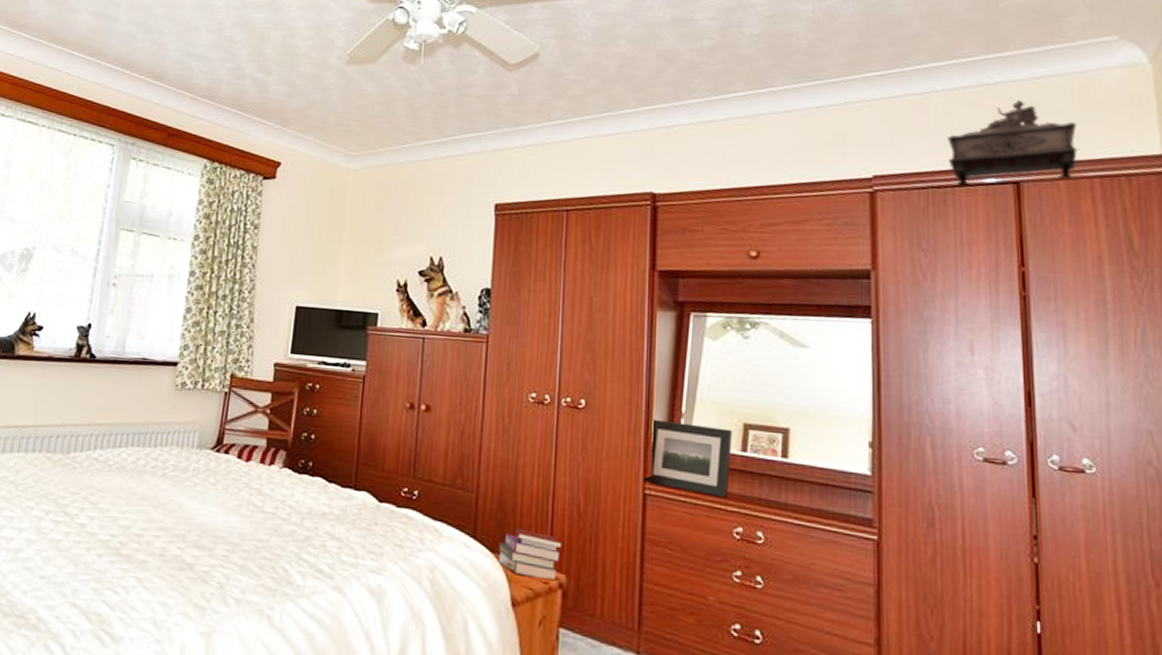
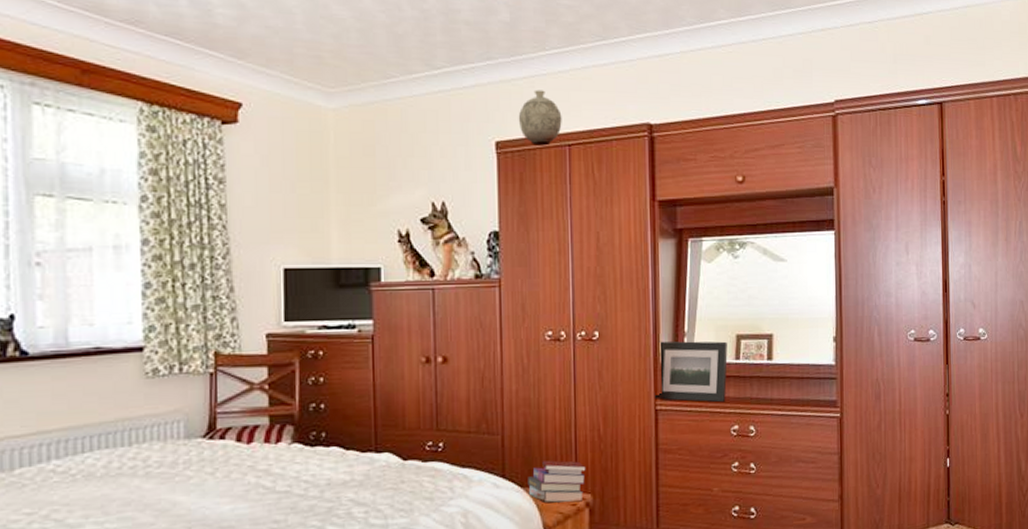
decorative vase: none [518,157,562,210] -> present [518,89,562,146]
decorative box: present [948,100,1077,187] -> none [891,28,983,109]

